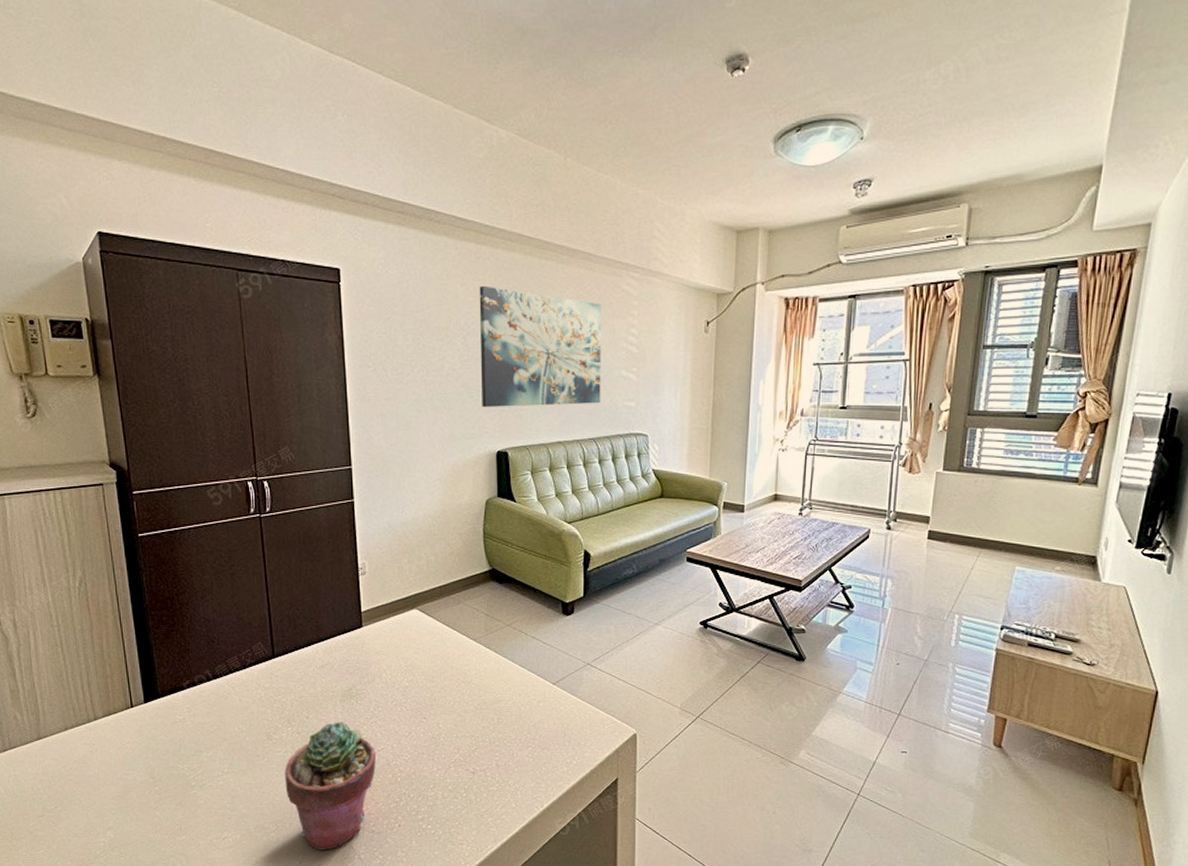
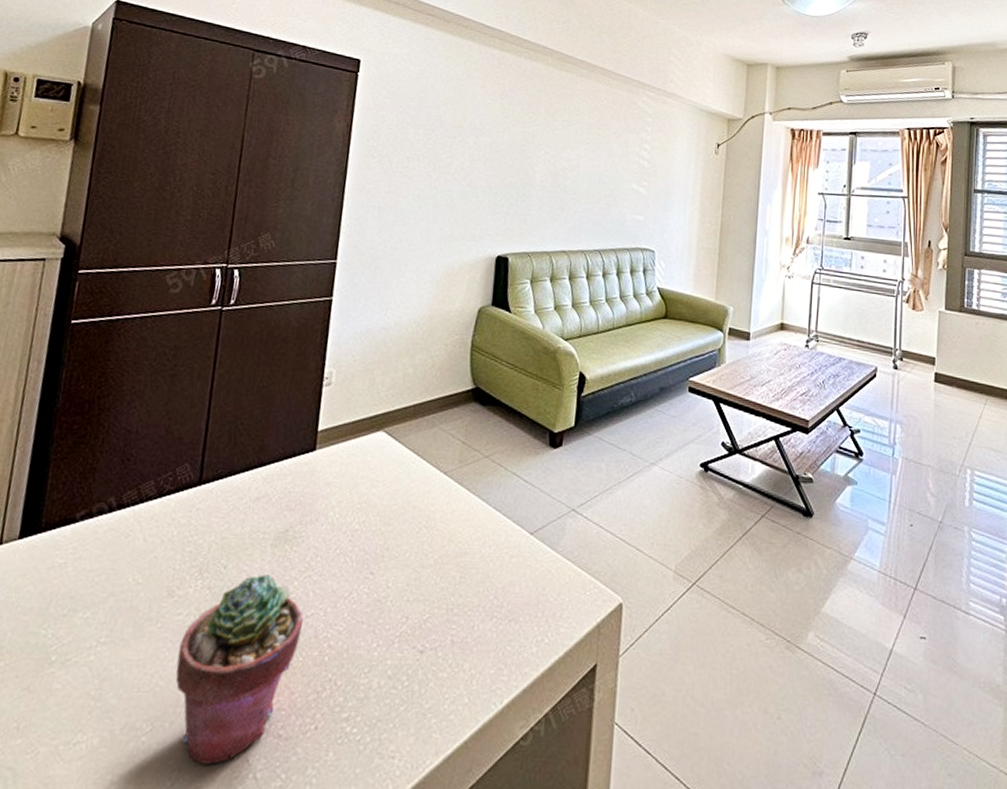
wall art: present [479,285,602,408] -> none [486,89,618,215]

